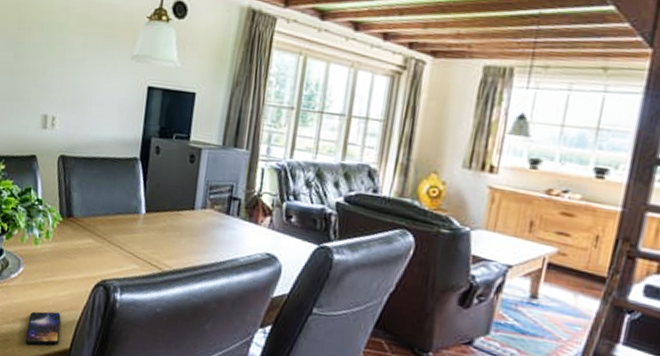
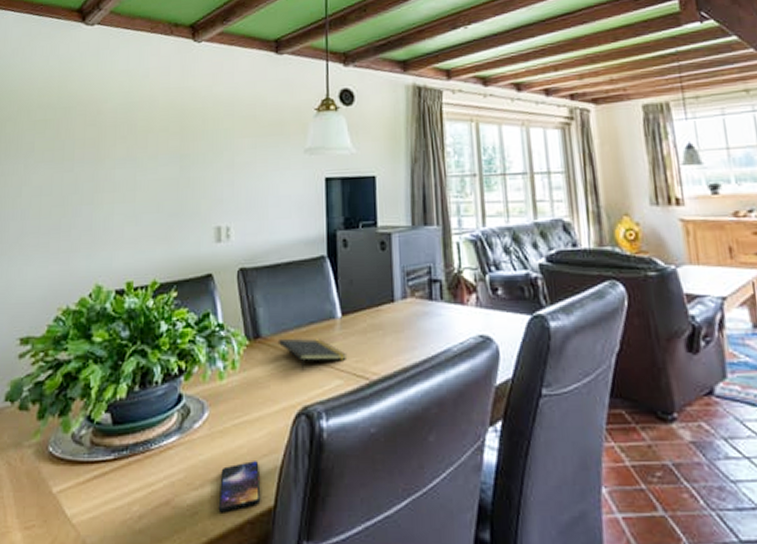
notepad: none [87,222,145,251] -> present [277,338,346,371]

